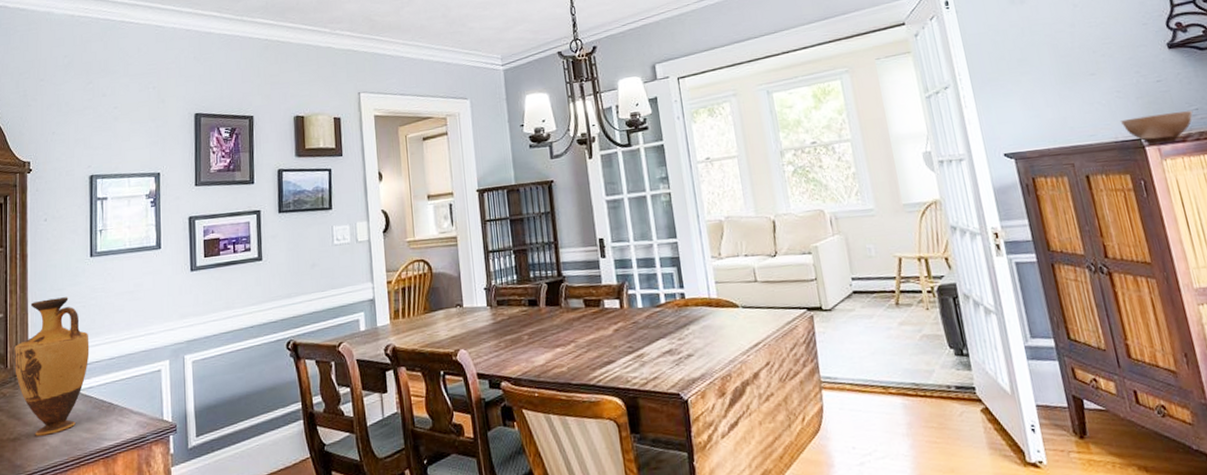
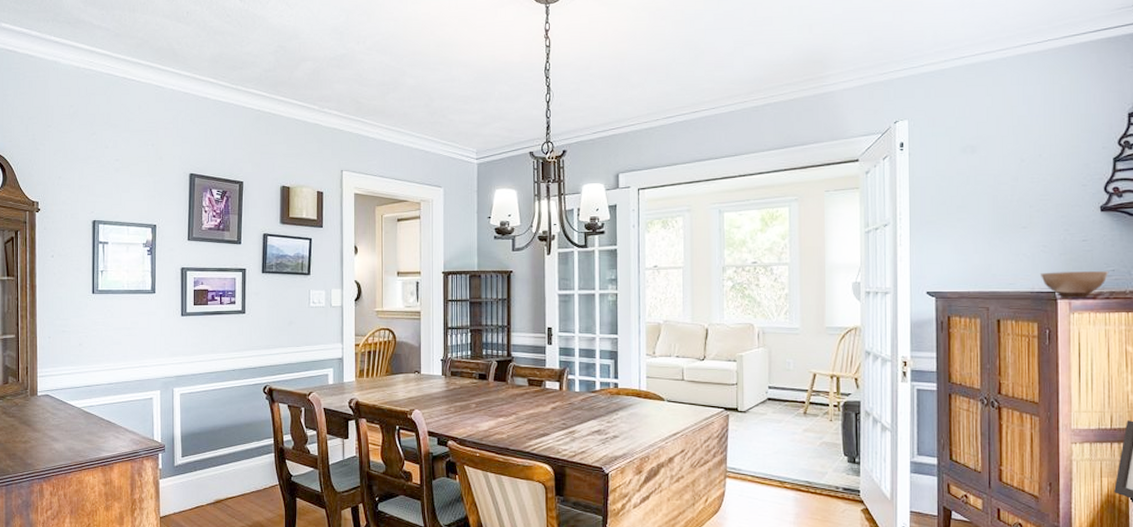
vase: present [15,297,90,436] -> none [25,326,91,441]

